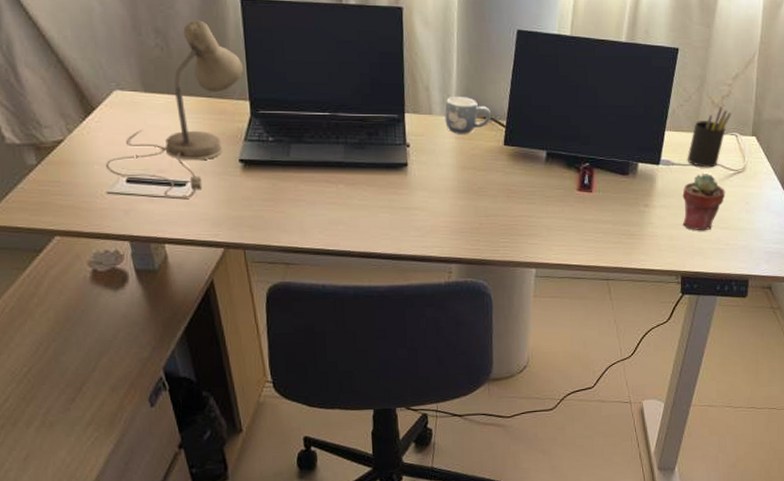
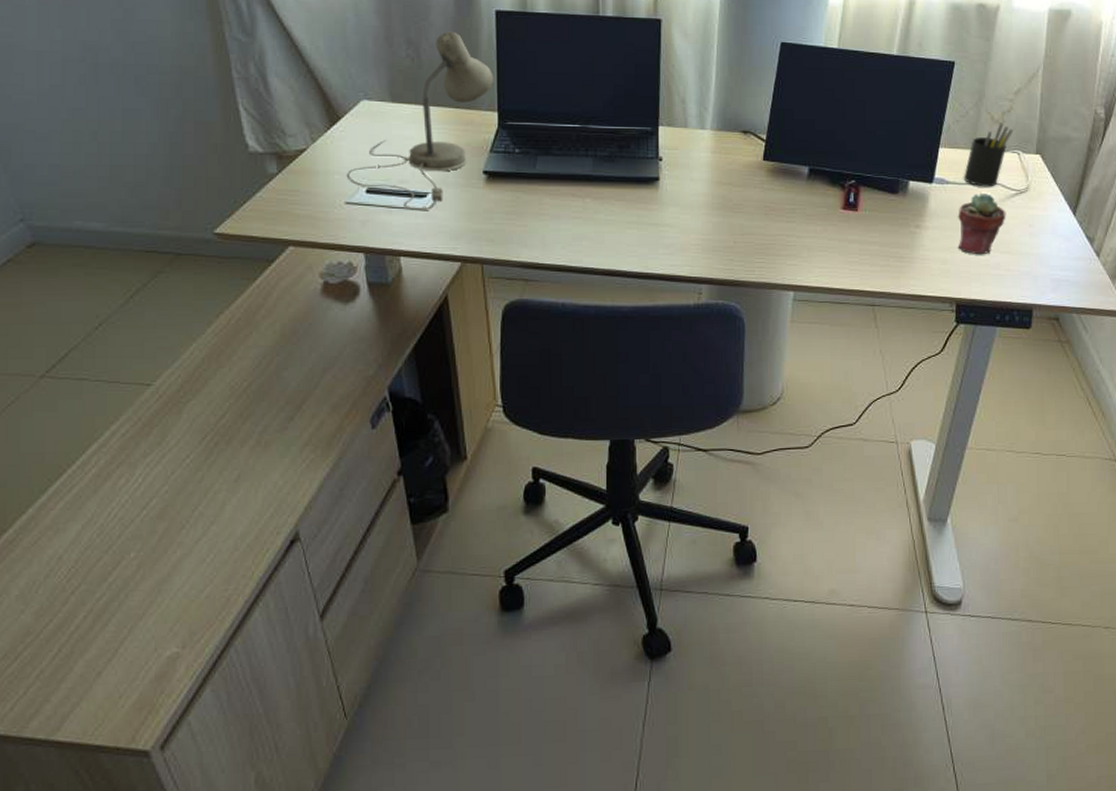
mug: present [444,96,491,134] -> none [701,109,750,148]

